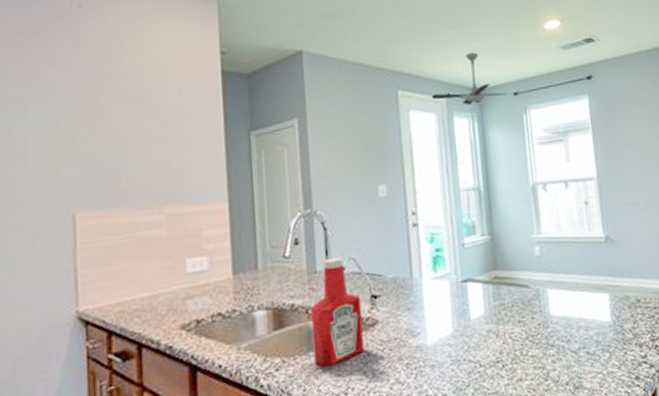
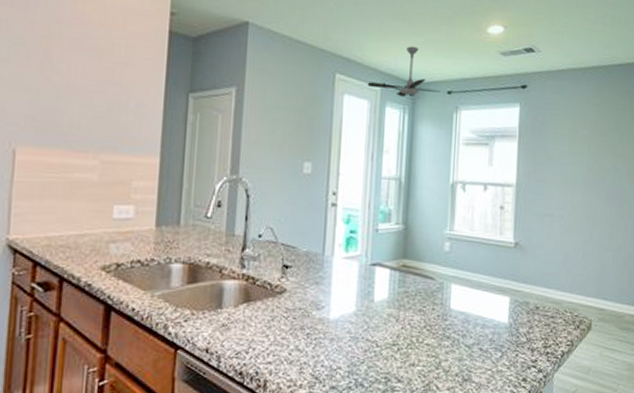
ketchup bottle: present [311,257,364,368] -> none [221,224,273,325]

